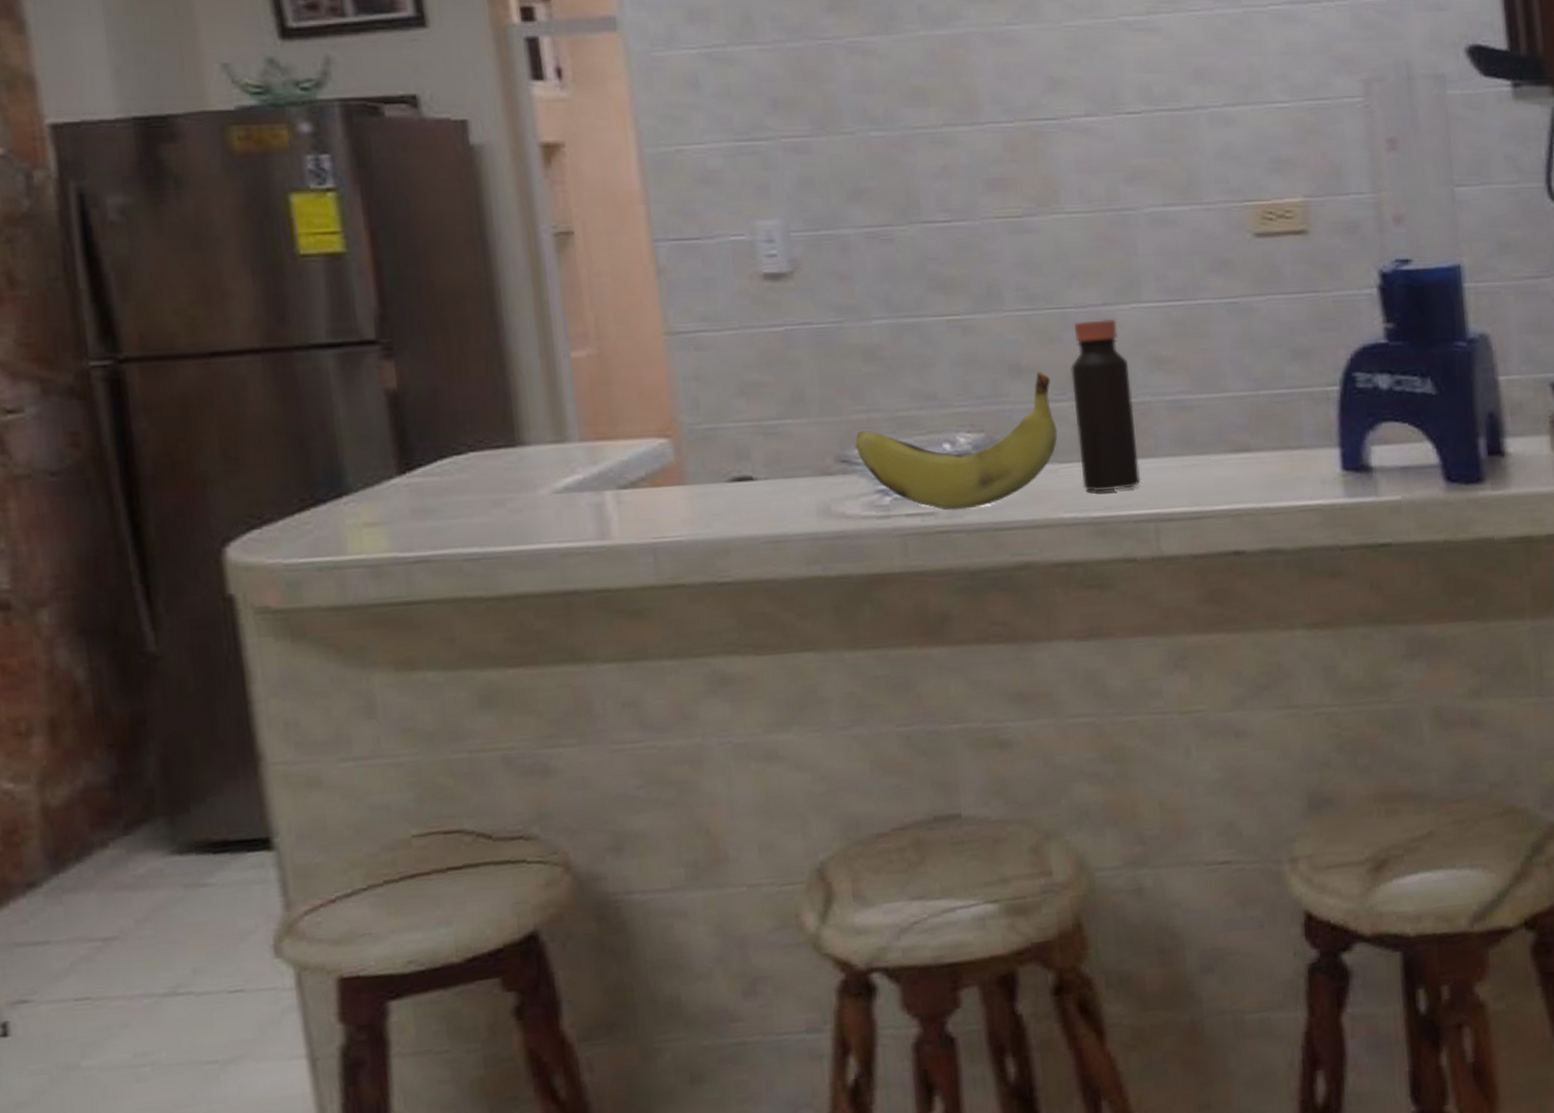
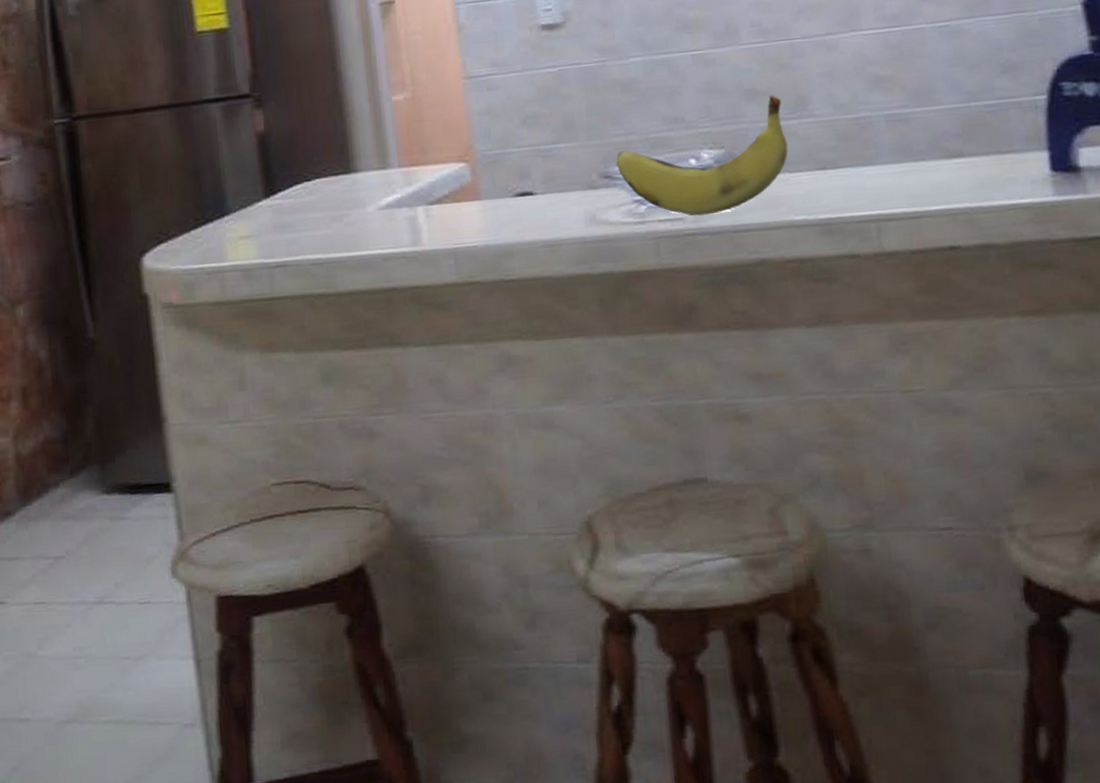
bottle: present [1071,319,1141,492] -> none [799,46,863,197]

